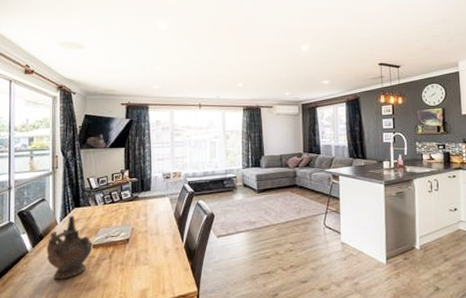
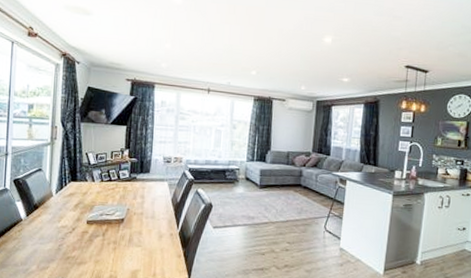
ceremonial vessel: present [46,215,93,280] -> none [40,188,87,251]

